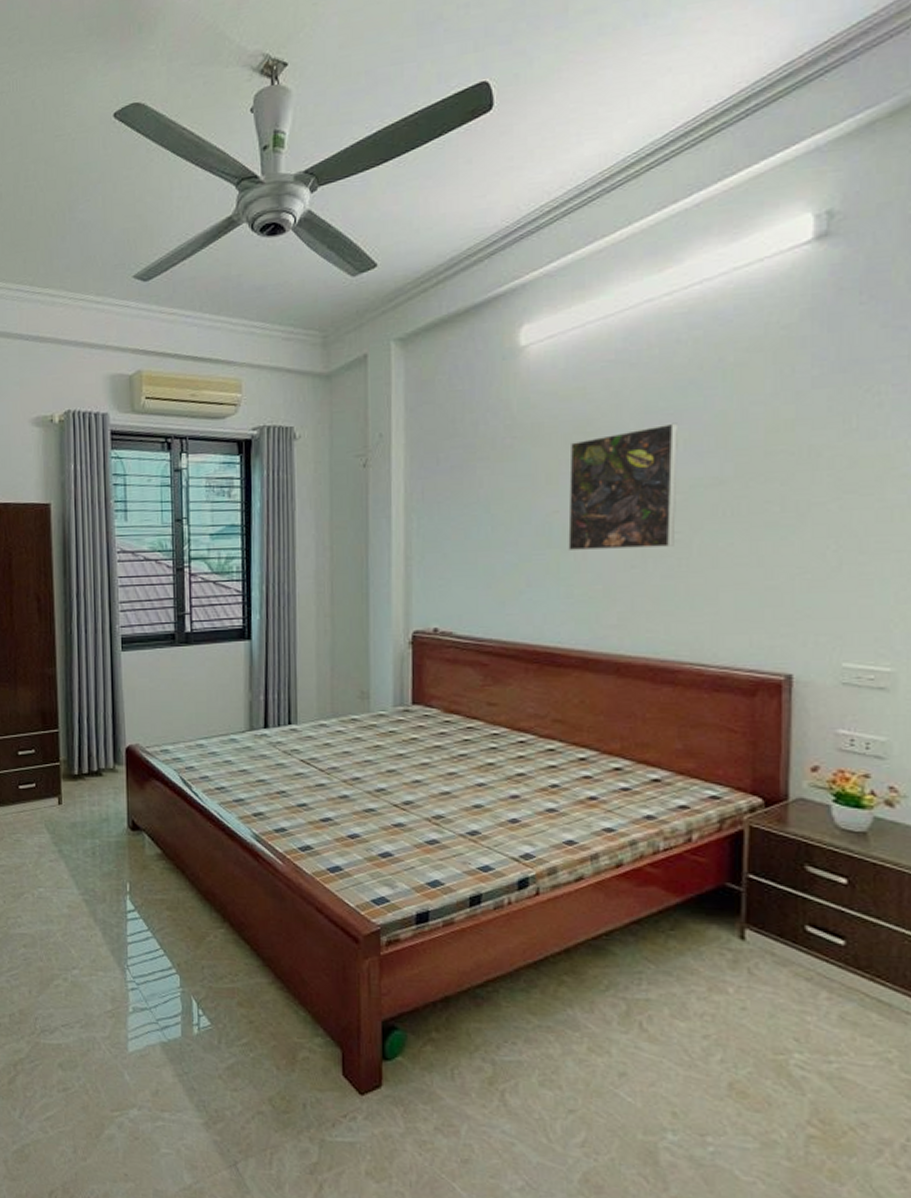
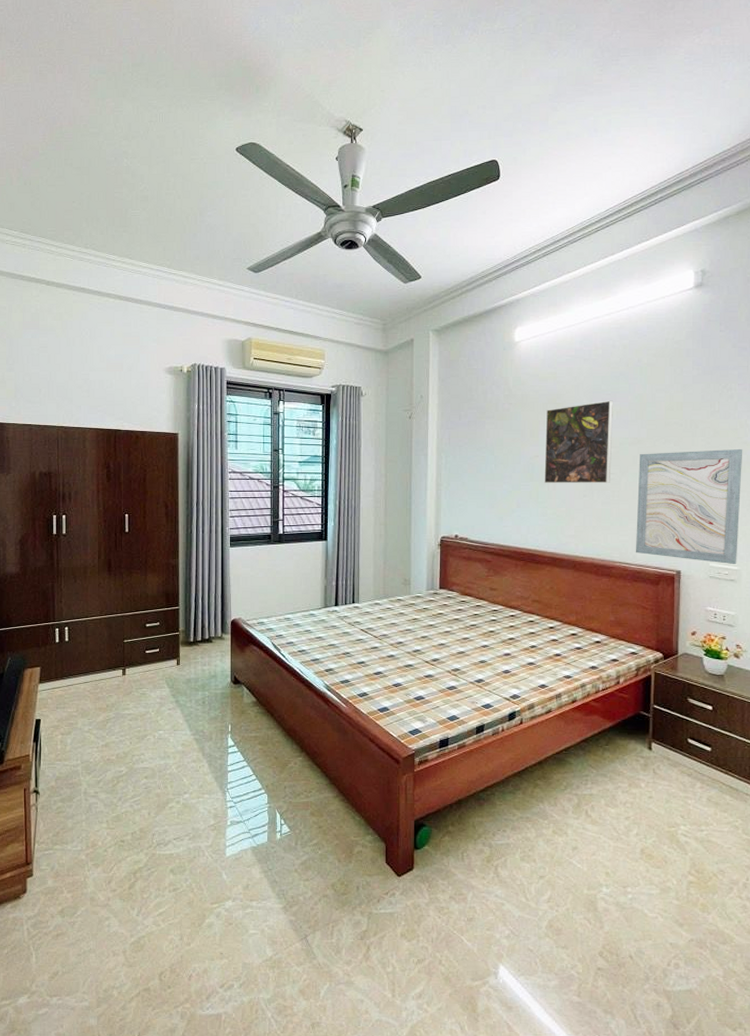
wall art: none [715,484,901,665] -> present [635,448,743,565]

